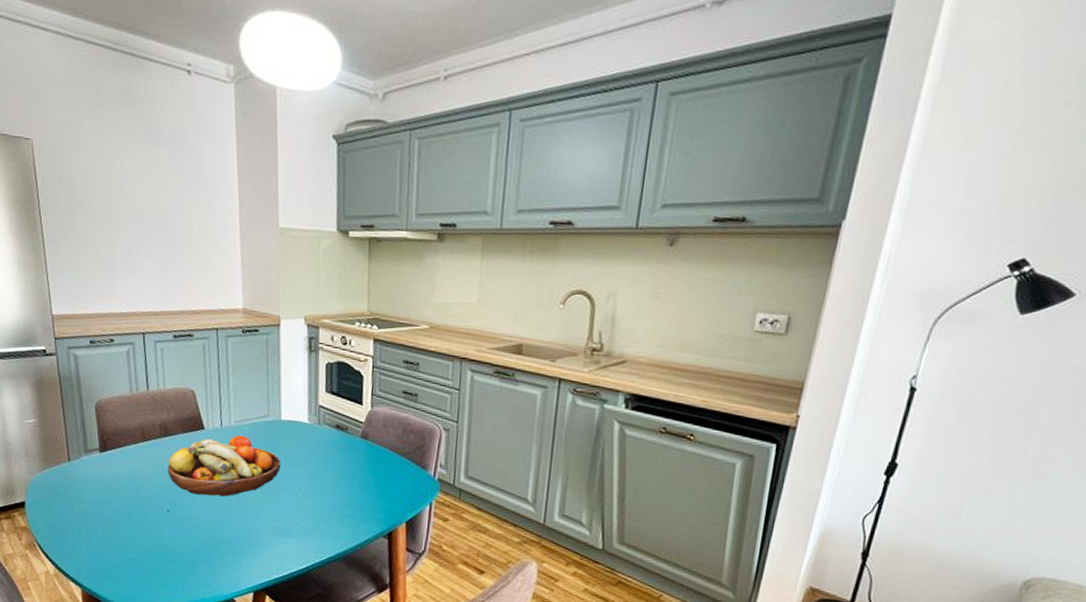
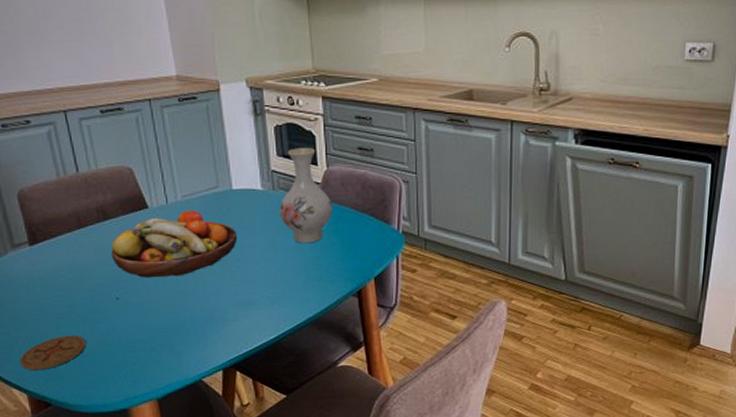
coaster: none [79,538,136,568] -> present [20,335,86,370]
vase: none [322,386,373,480] -> present [279,148,332,243]

